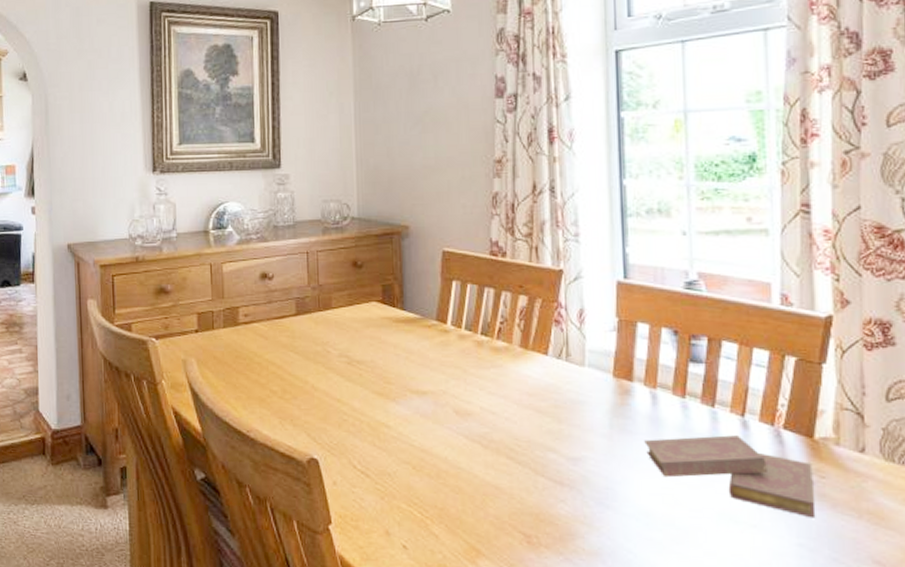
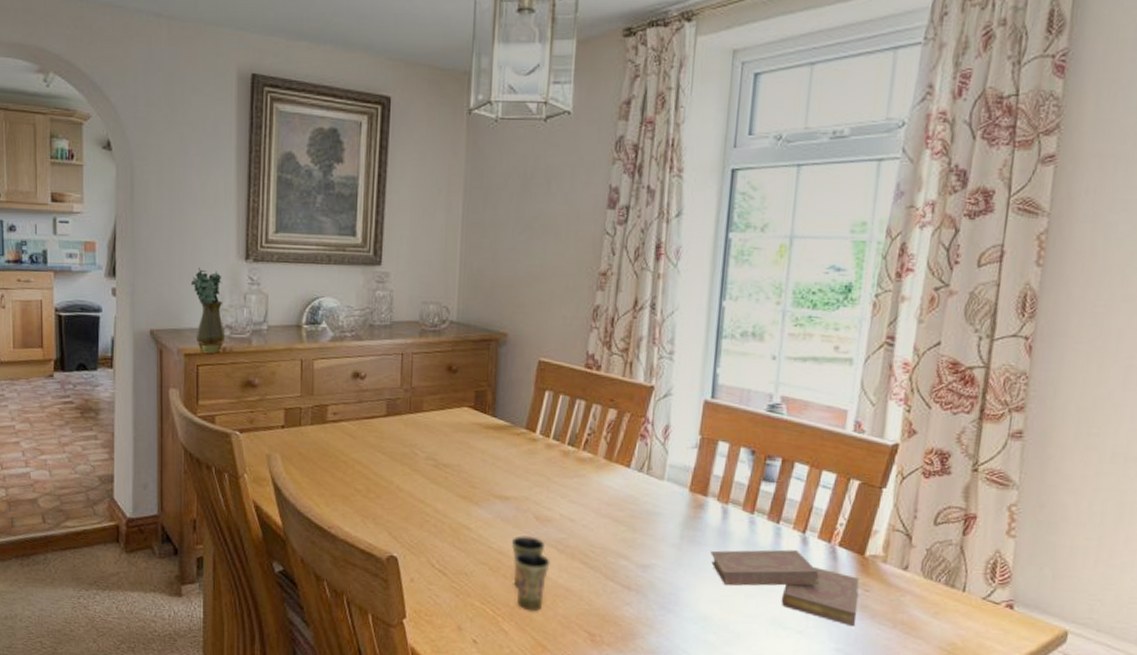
vase: none [103,182,138,263] -> present [190,267,226,353]
cup: none [432,431,476,511] -> present [511,536,550,611]

